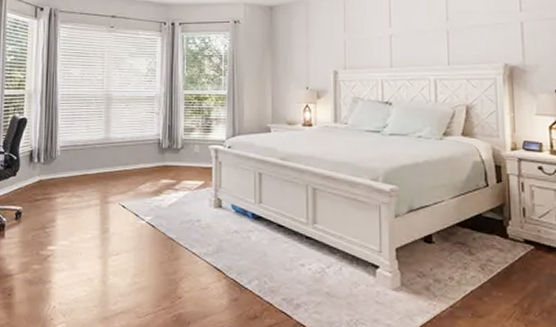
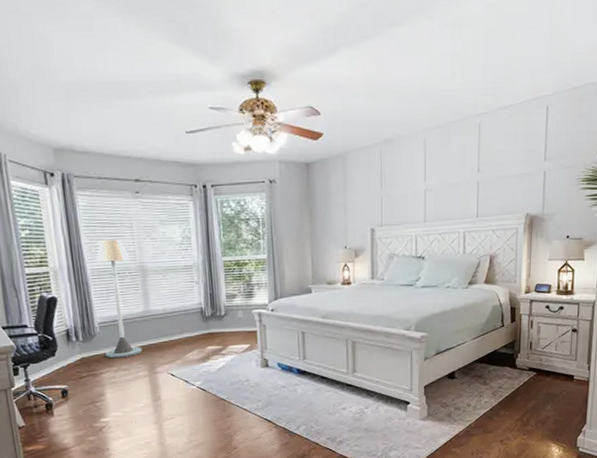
floor lamp: none [61,68,98,184] -> present [96,240,143,359]

